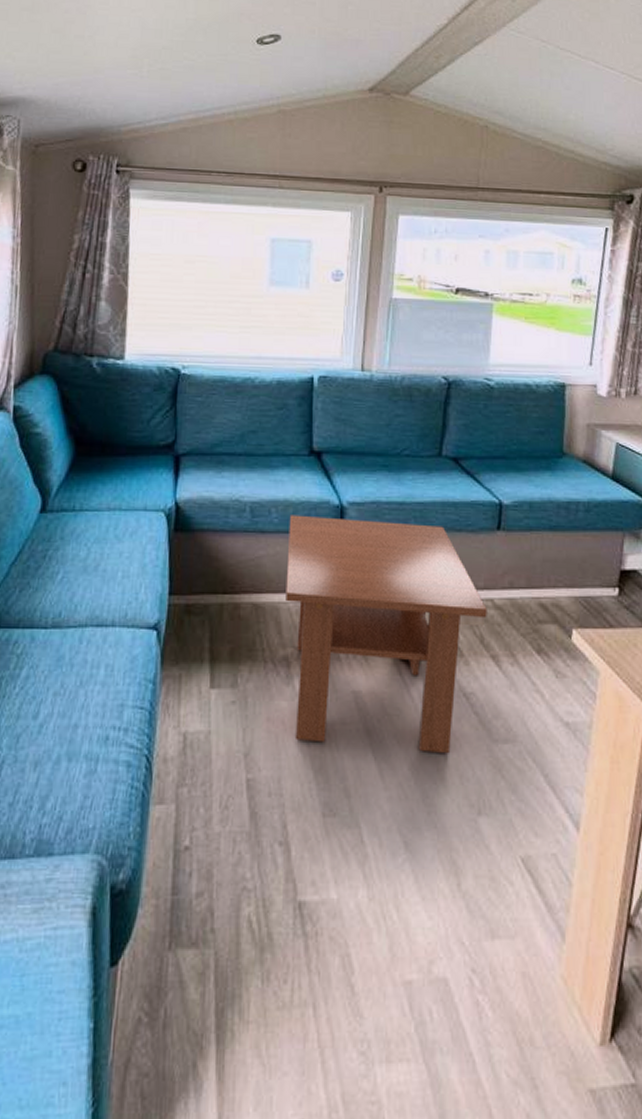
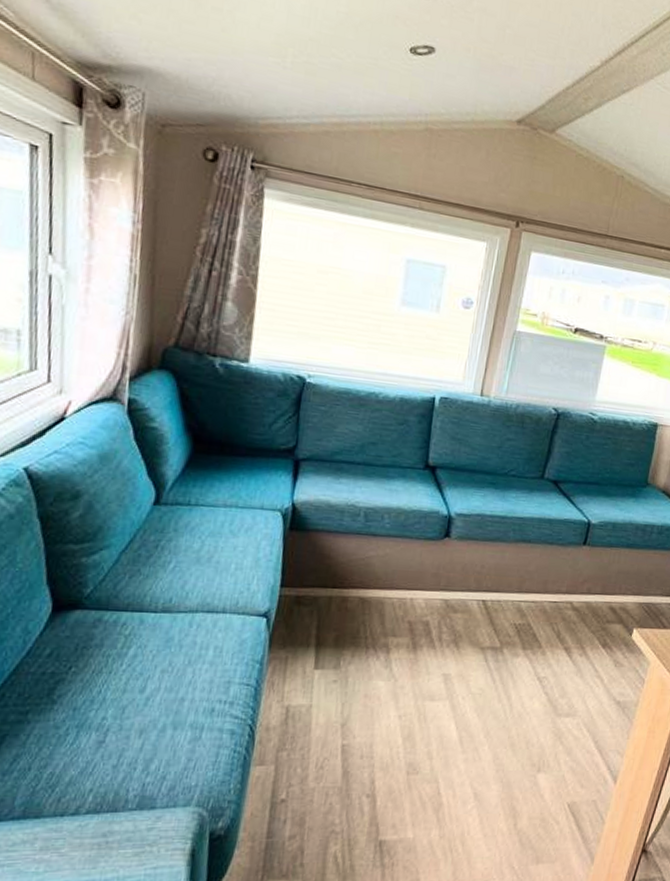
coffee table: present [285,515,487,754] -> none [388,521,566,725]

